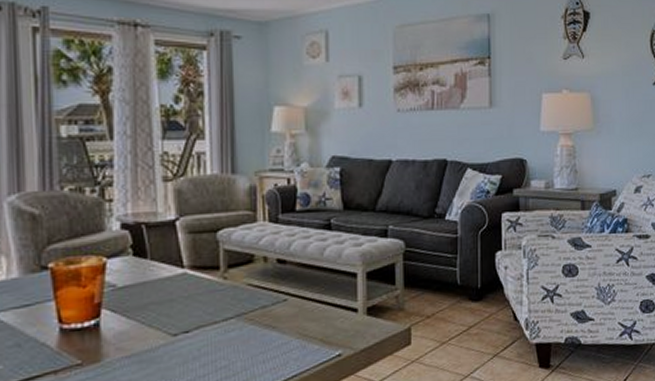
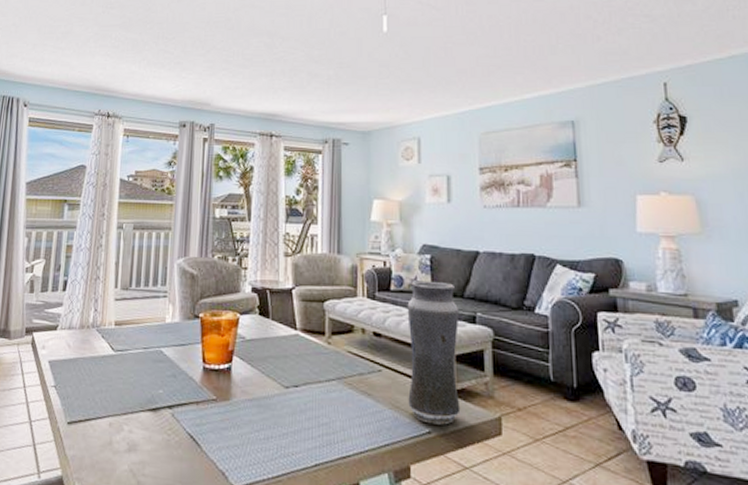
vase: none [315,196,371,346] -> present [407,280,461,425]

